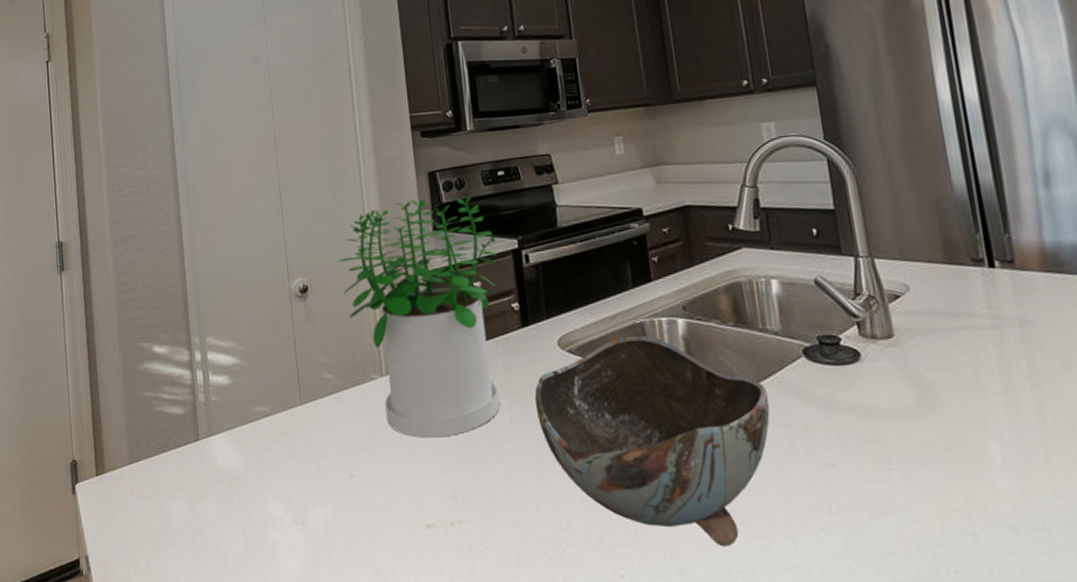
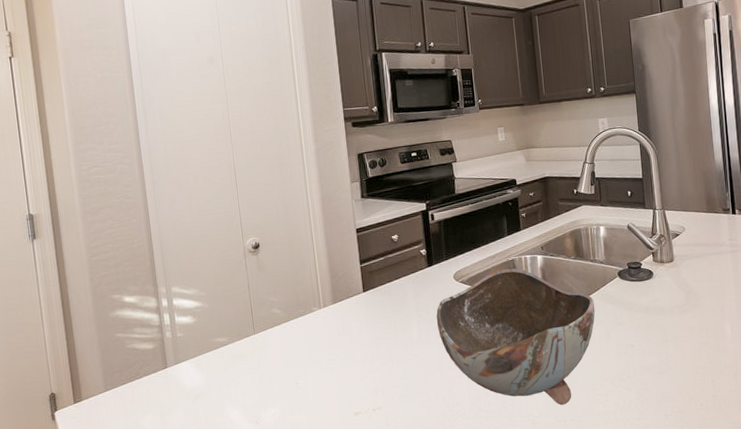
potted plant: present [339,195,500,438] -> none [285,171,411,351]

